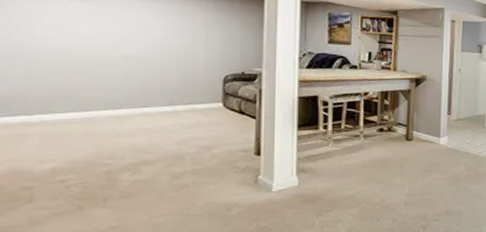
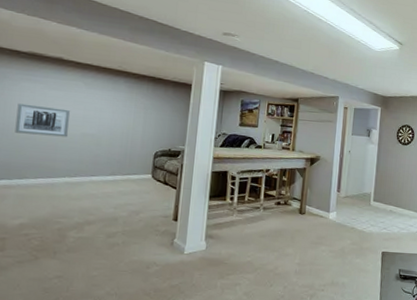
wall art: none [27,18,105,61] -> present [15,103,71,137]

